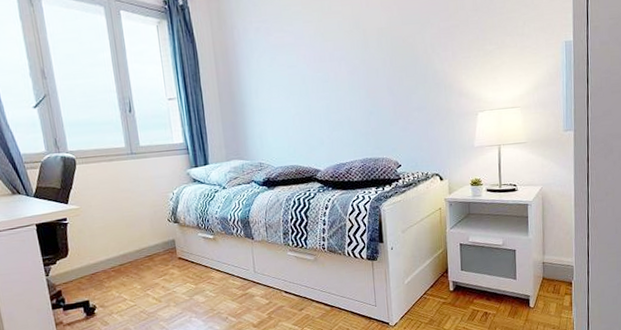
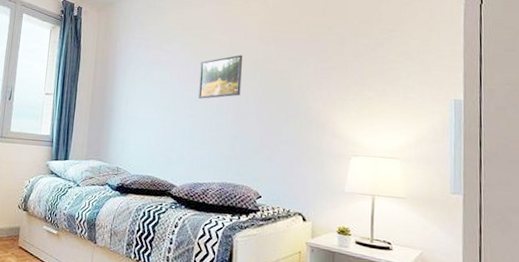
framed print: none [325,25,370,79] -> present [199,54,242,99]

